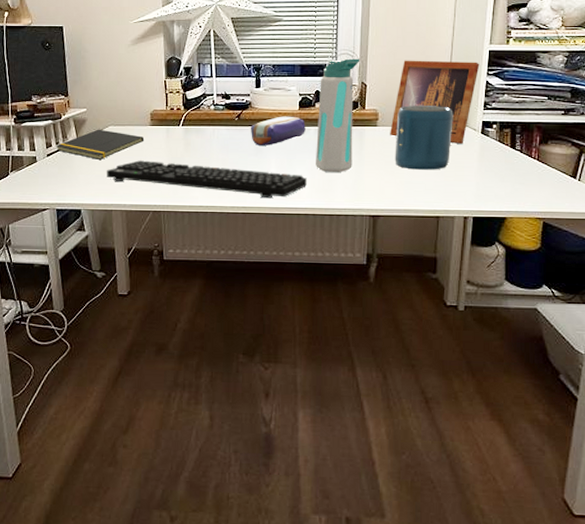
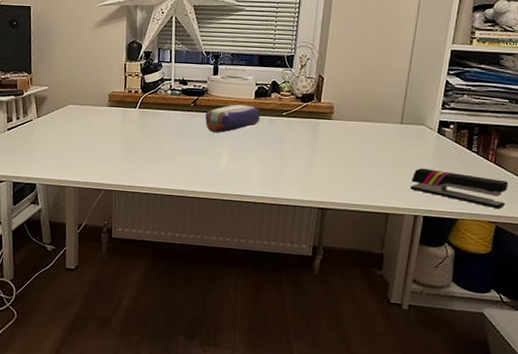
notepad: present [55,129,145,160] -> none [16,107,102,137]
keyboard: present [106,160,307,199] -> none [62,139,258,185]
water bottle: present [316,58,360,173] -> none [267,51,319,164]
picture frame: present [390,60,480,144] -> none [344,55,441,142]
speaker: present [394,105,453,170] -> none [347,101,410,167]
stapler: none [458,169,553,204] -> present [410,168,509,208]

